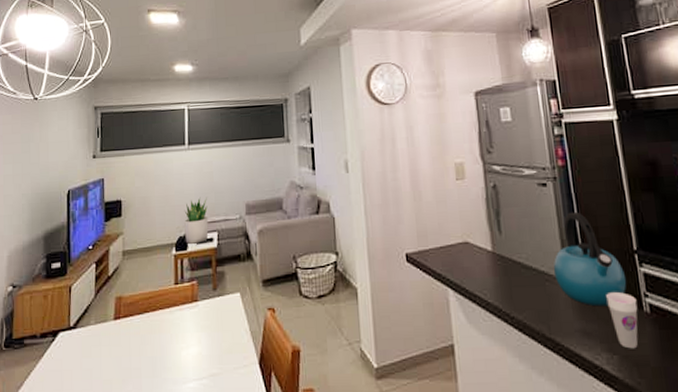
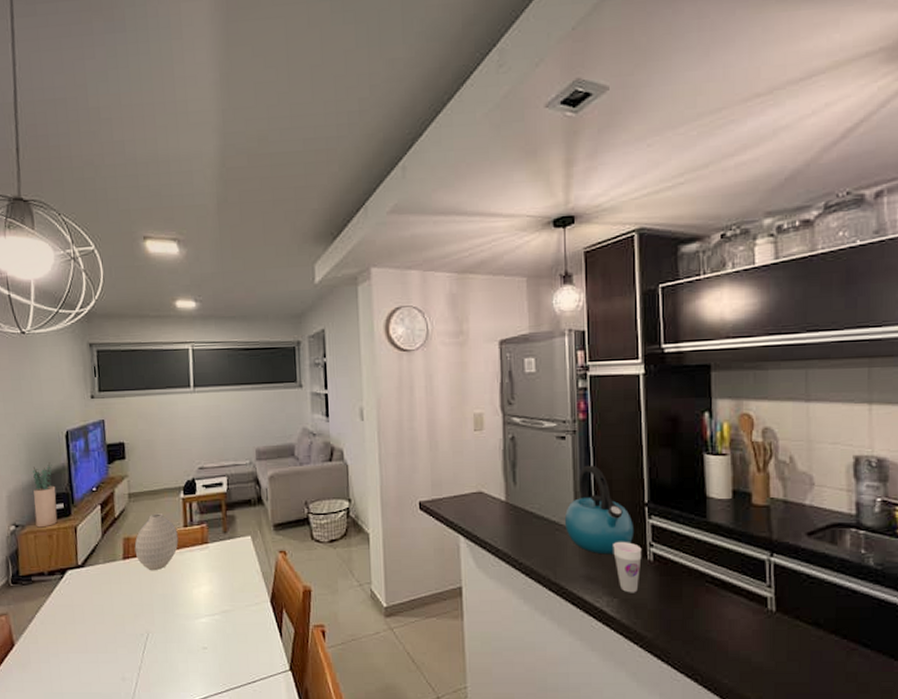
vase: none [32,221,54,288] -> present [33,462,58,528]
vase: none [126,271,169,331] -> present [134,513,179,570]
planter: present [184,197,209,244] -> none [191,441,218,488]

